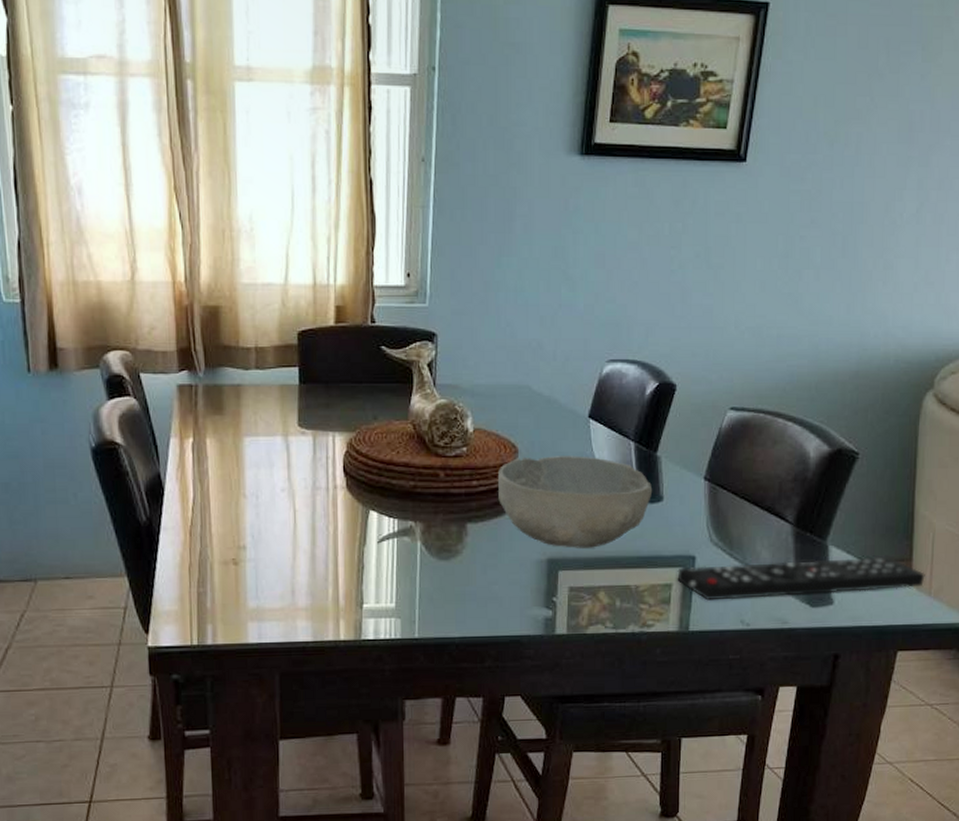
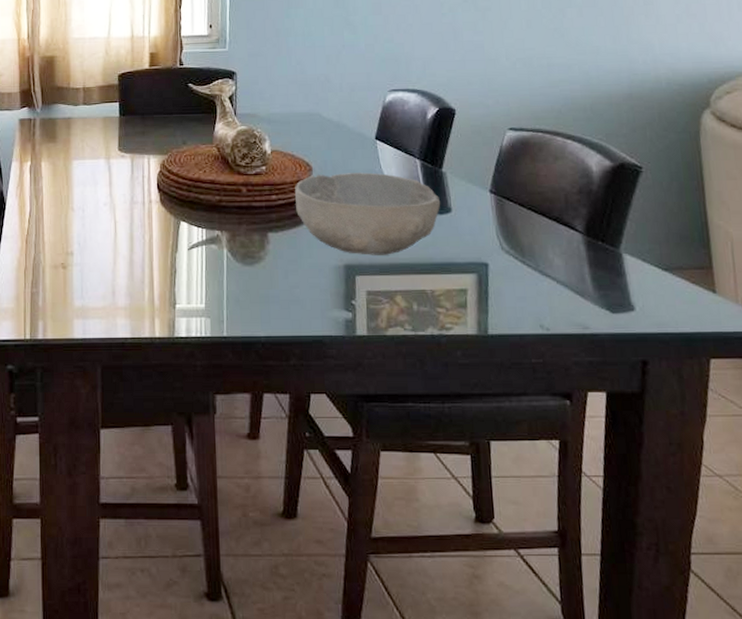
remote control: present [677,556,925,601] -> none [471,264,730,305]

